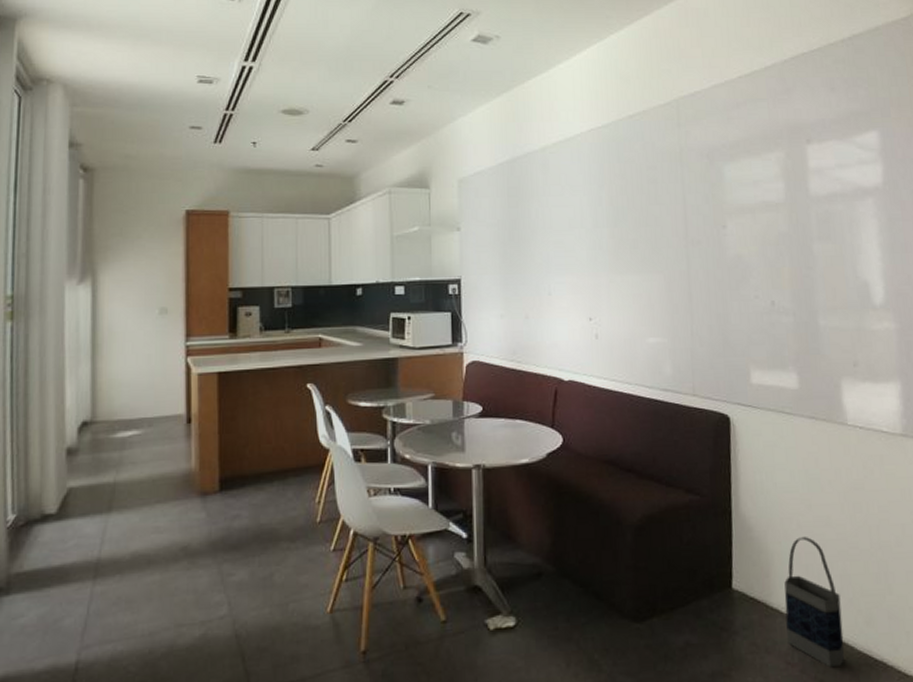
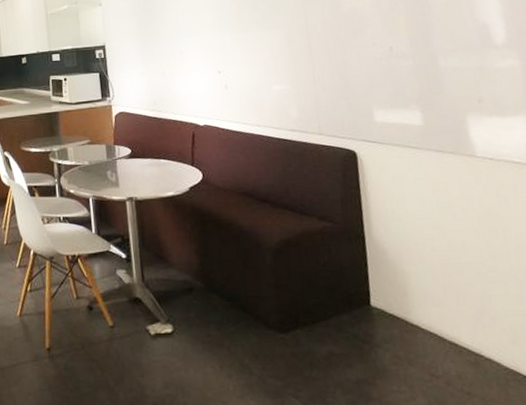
bag: present [784,537,845,668] -> none [422,260,492,382]

